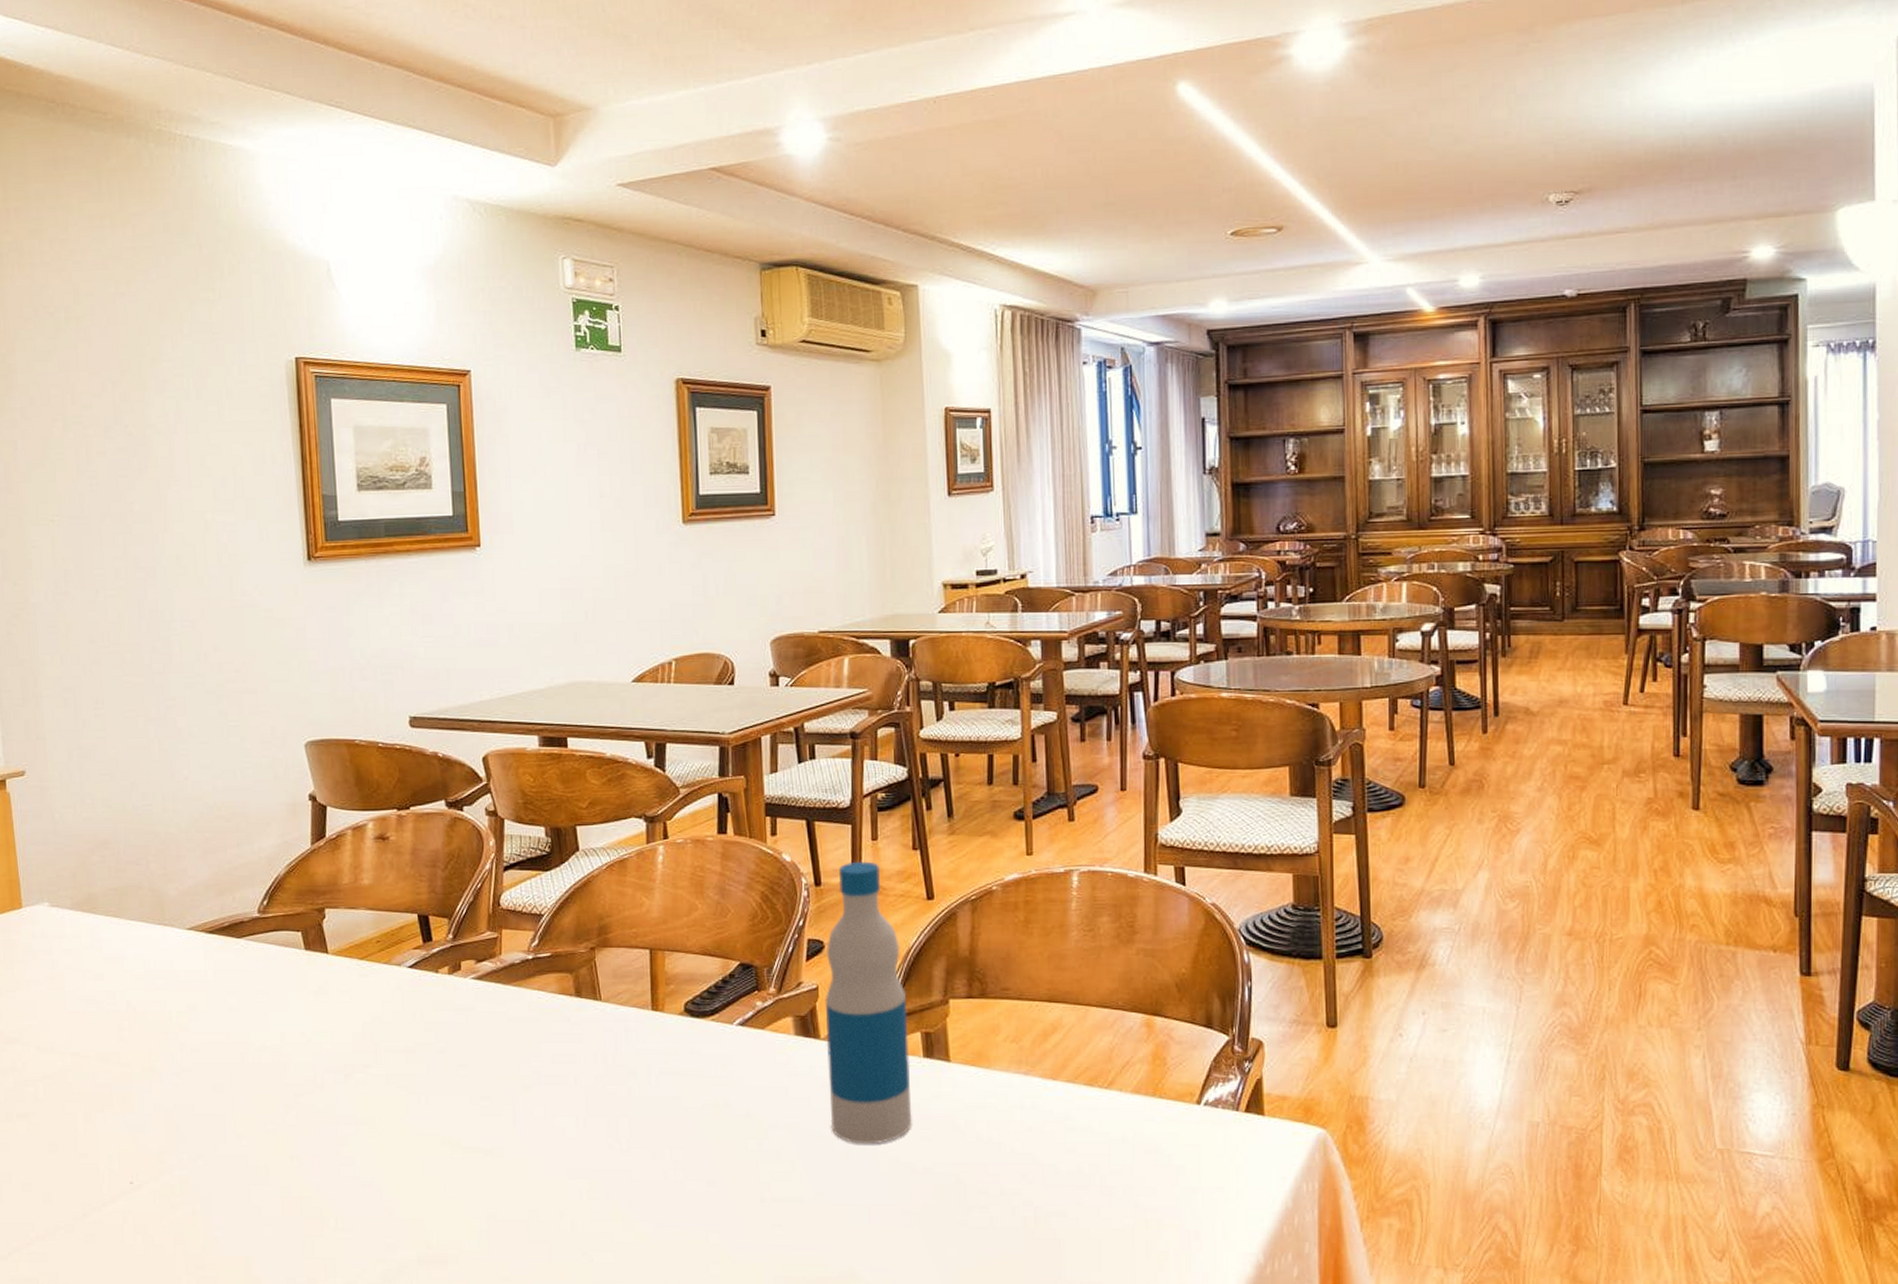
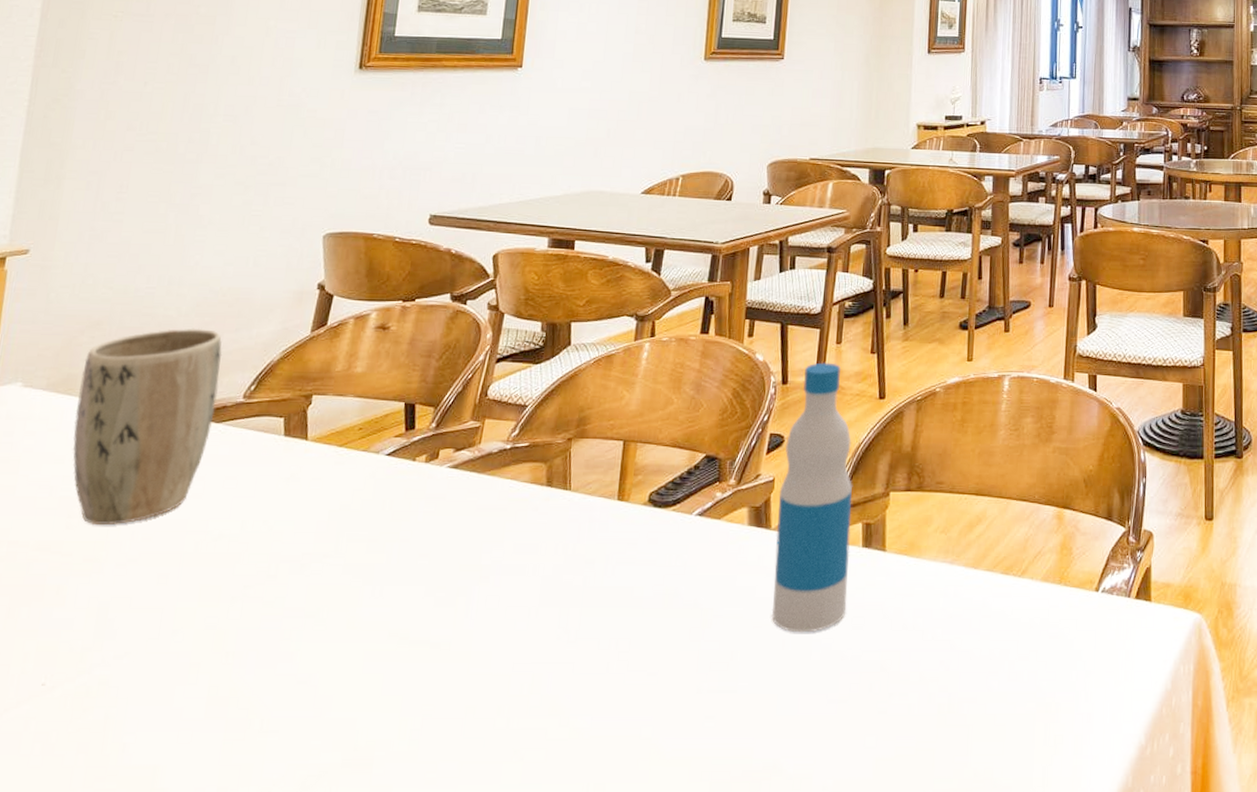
plant pot: none [101,844,234,1038] -> present [72,328,223,526]

